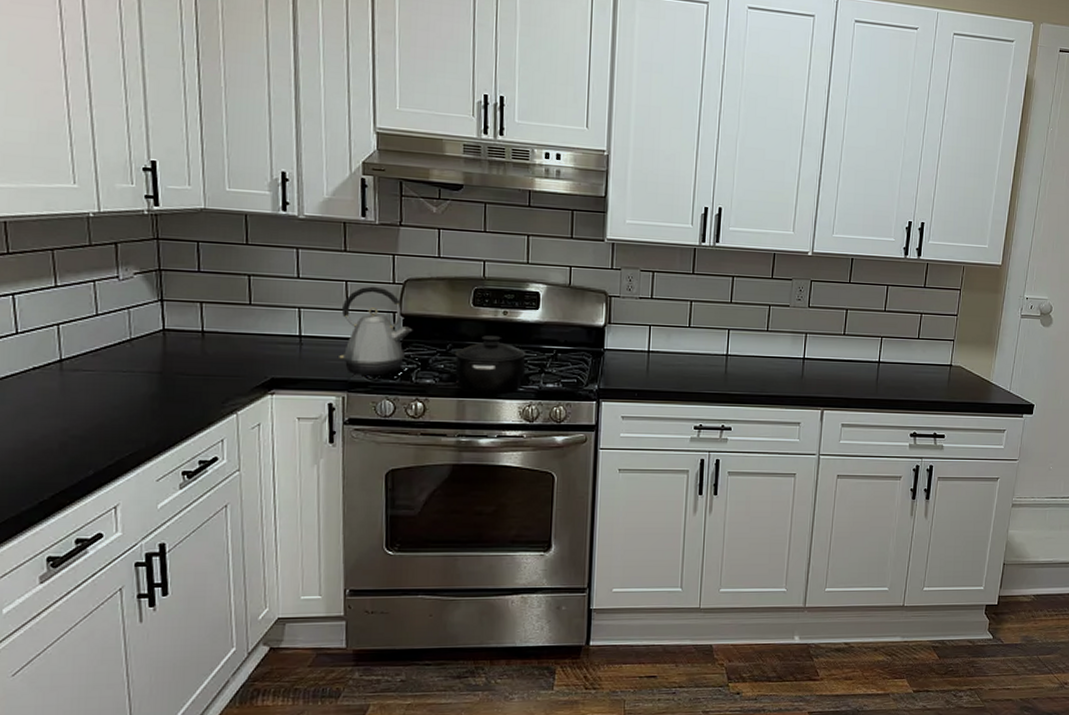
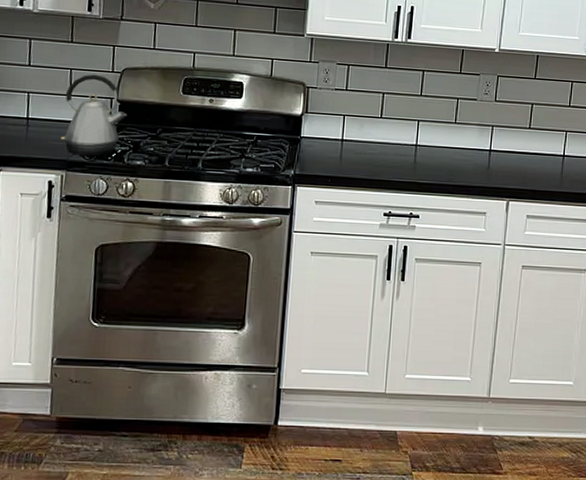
saucepan: present [454,335,526,395] -> none [163,121,229,178]

